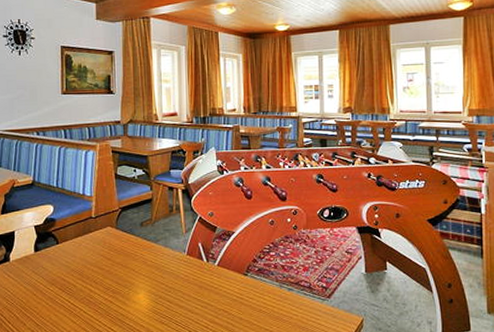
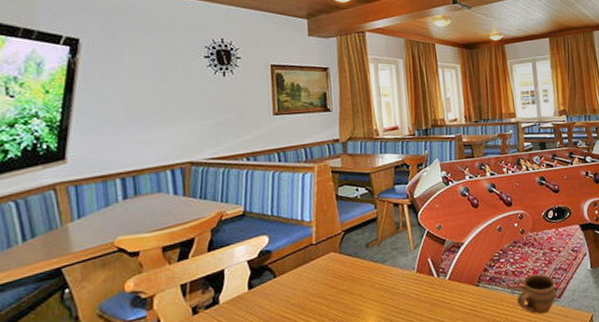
cup: none [284,271,326,311] -> present [516,274,556,314]

